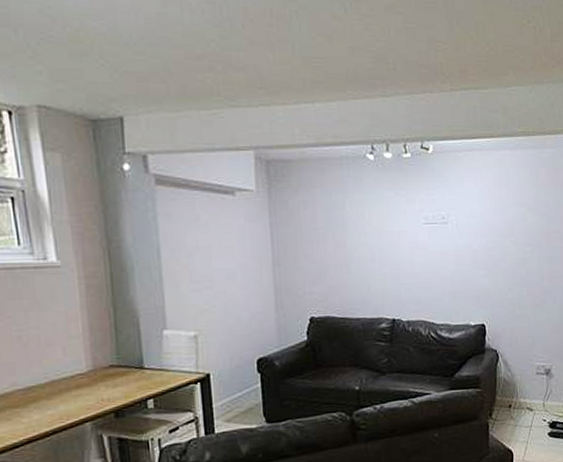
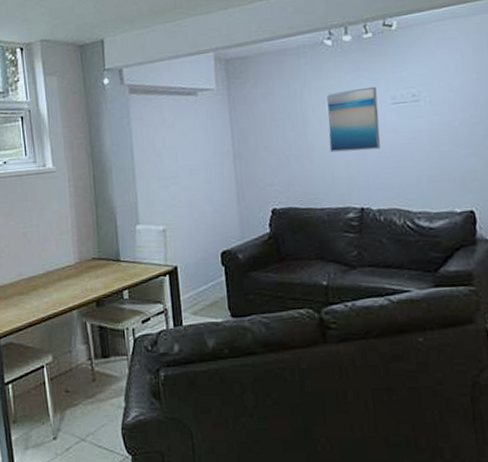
wall art: none [365,205,413,266] -> present [325,86,381,153]

